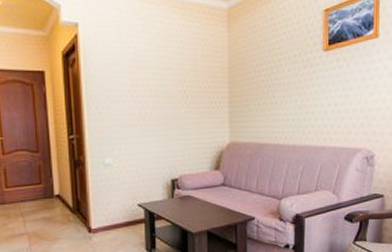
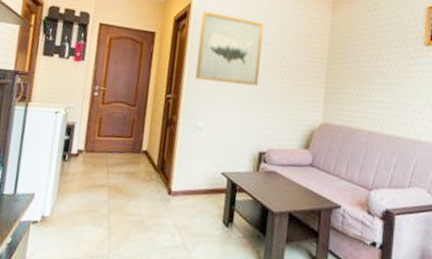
wall art: none [91,41,162,116] -> present [195,11,264,86]

